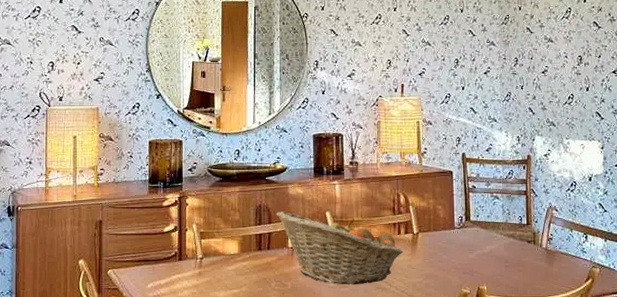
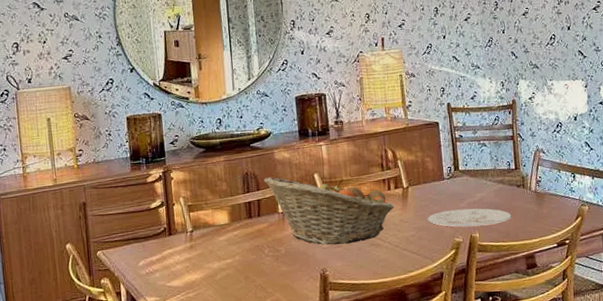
plate: none [435,260,521,279] -> present [427,208,512,227]

